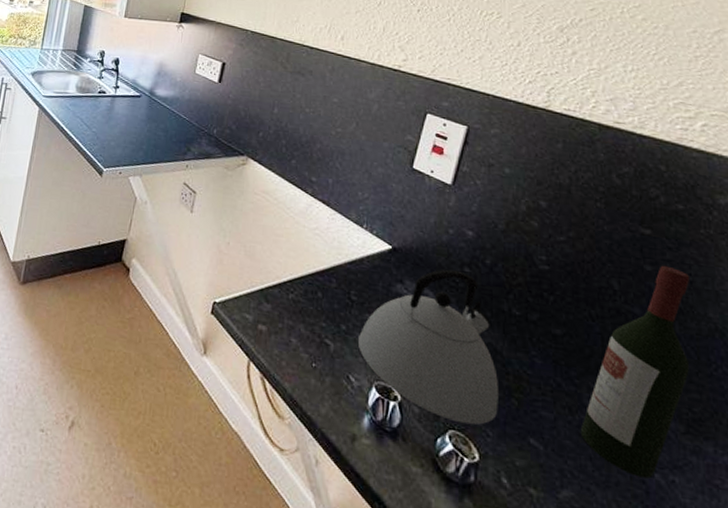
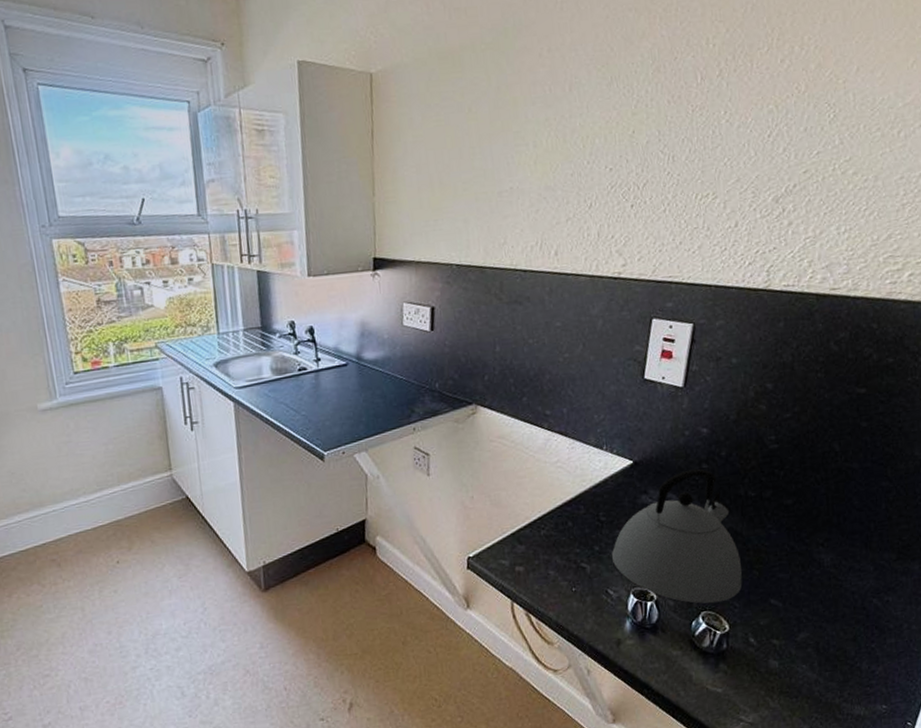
wine bottle: present [580,265,691,479] -> none [812,418,900,606]

